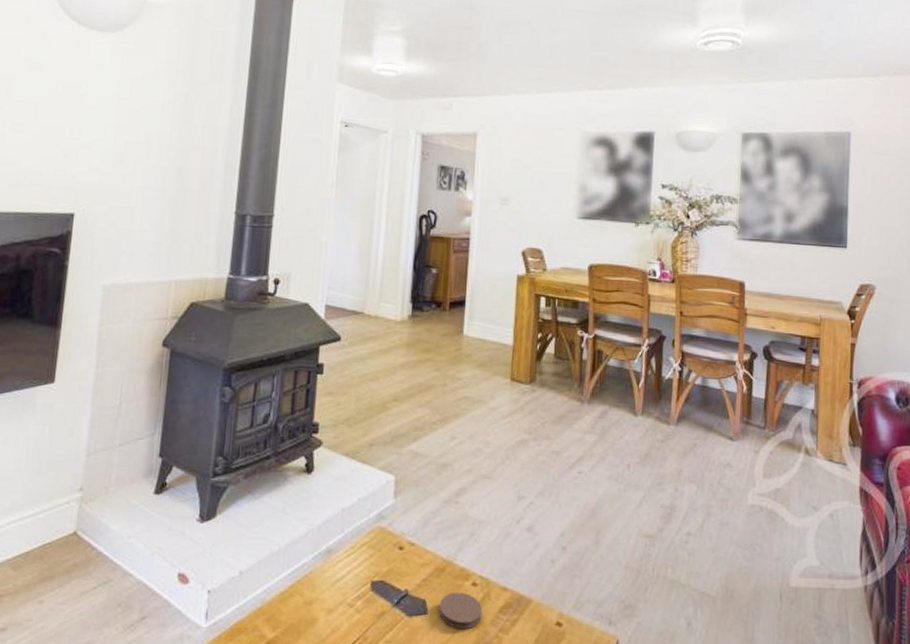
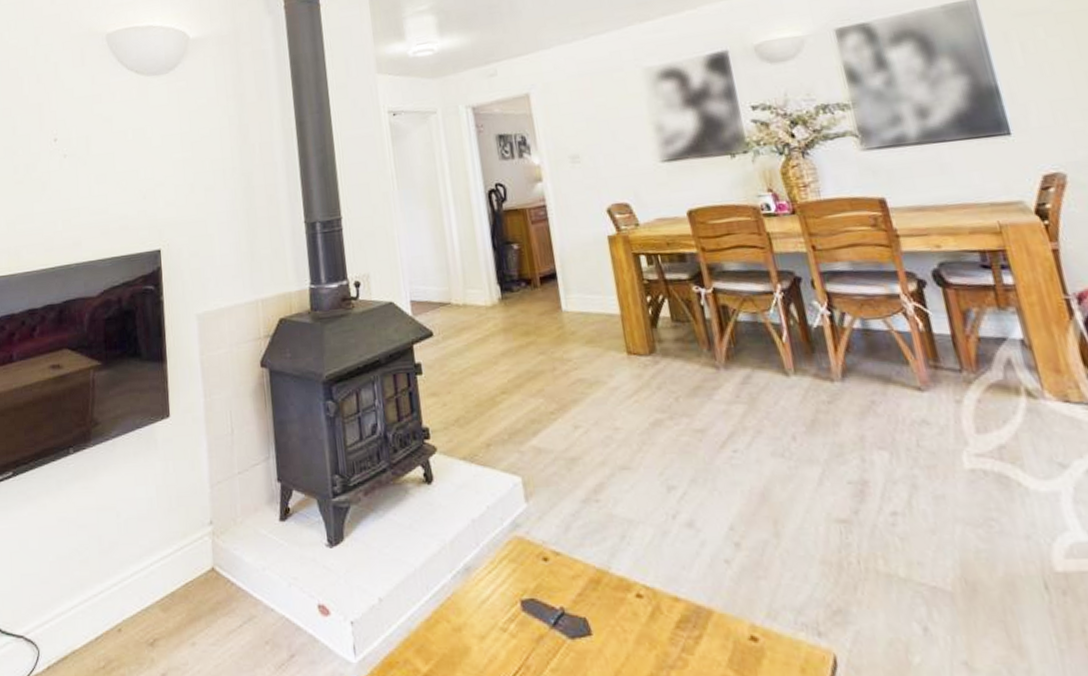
coaster: present [439,591,483,630] -> none [603,606,658,652]

